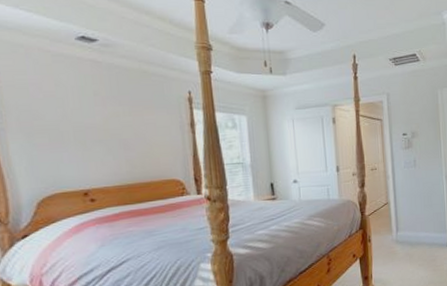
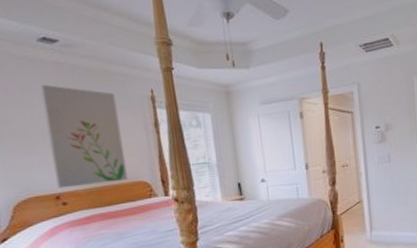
wall art: none [75,81,160,185] -> present [40,84,128,189]

